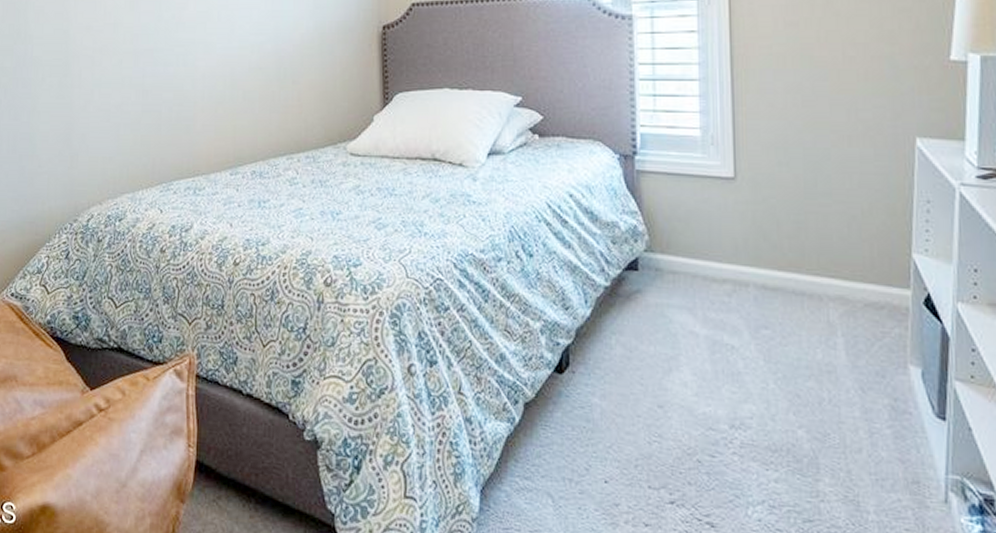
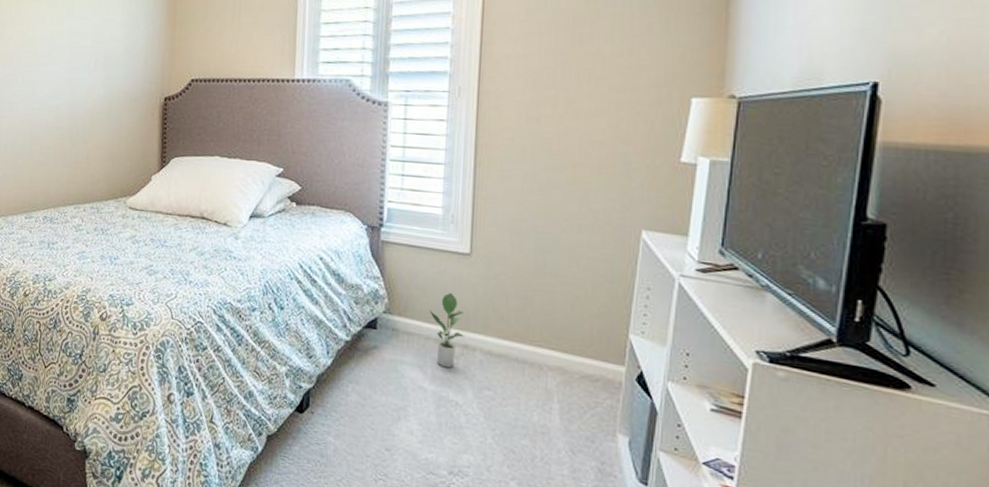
potted plant: none [695,222,734,308] -> present [429,292,464,369]

